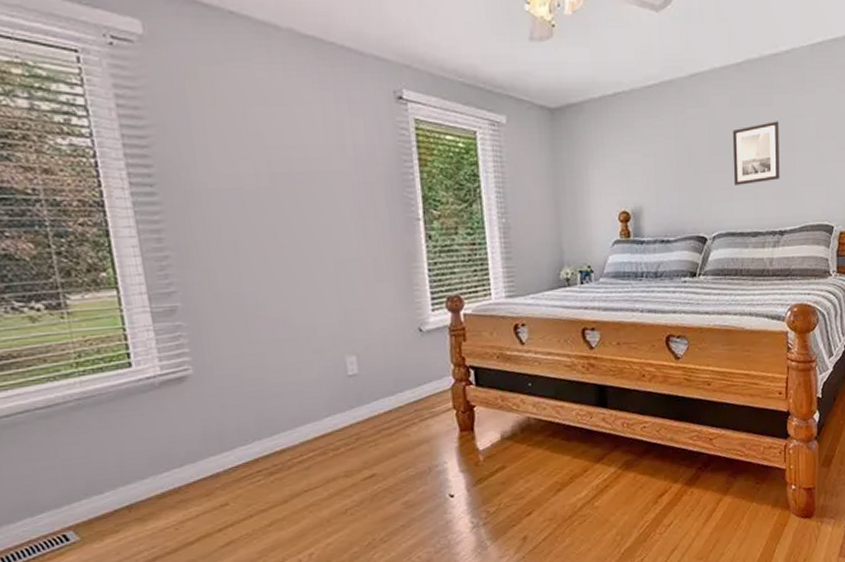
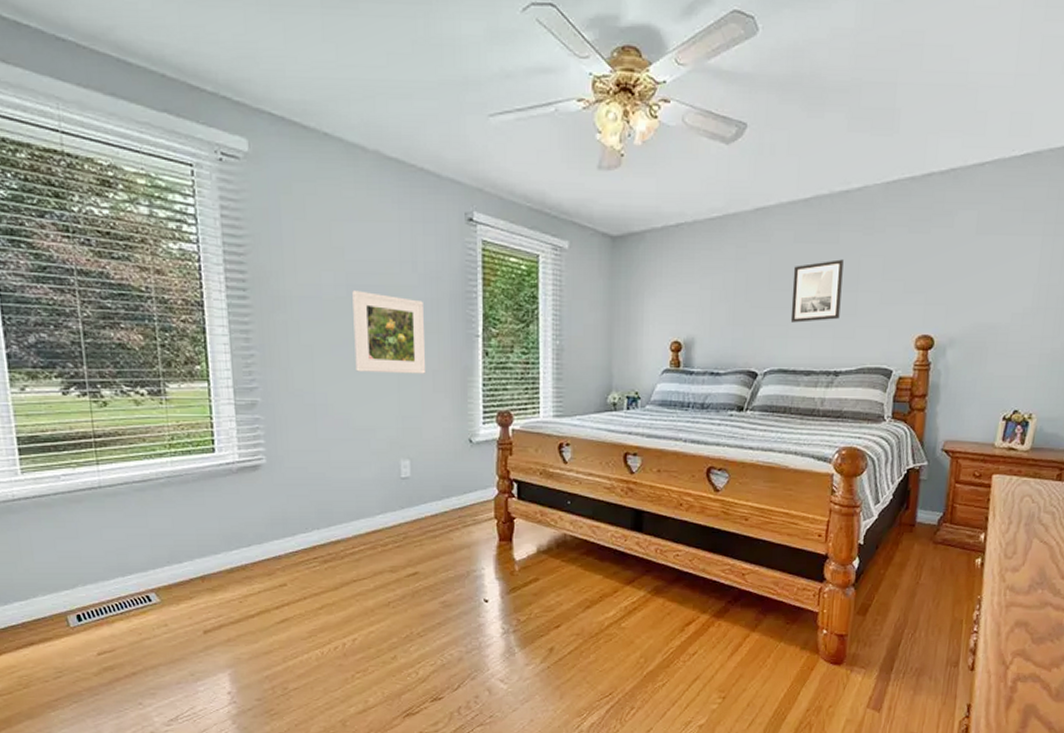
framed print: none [276,179,366,266] -> present [352,290,426,374]

